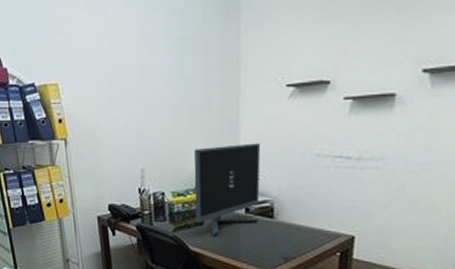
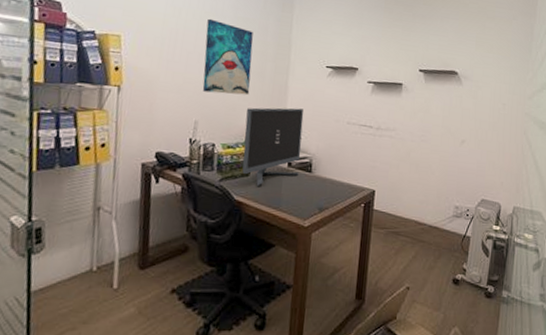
wall art: none [141,47,196,136] -> present [202,18,253,96]

